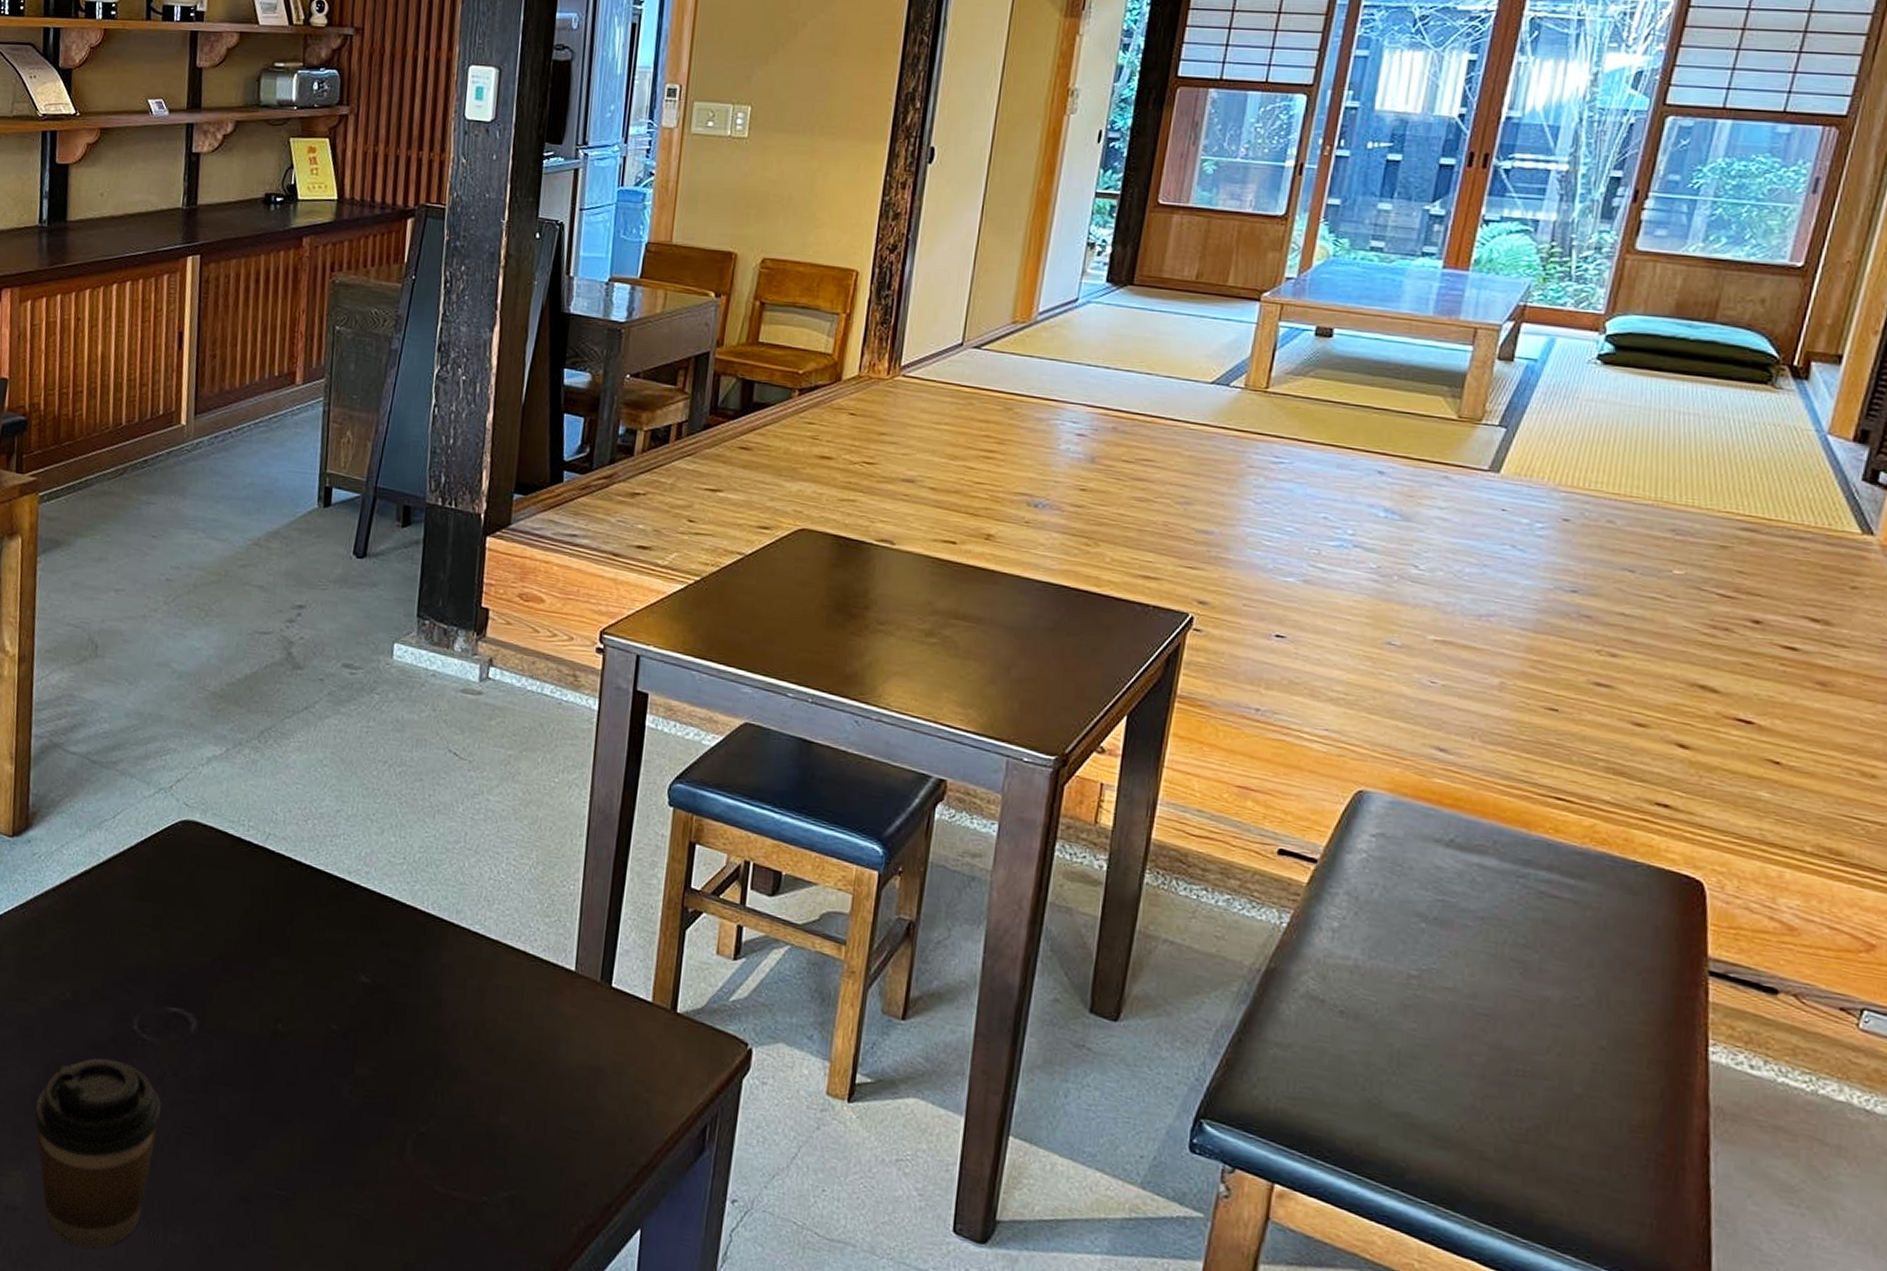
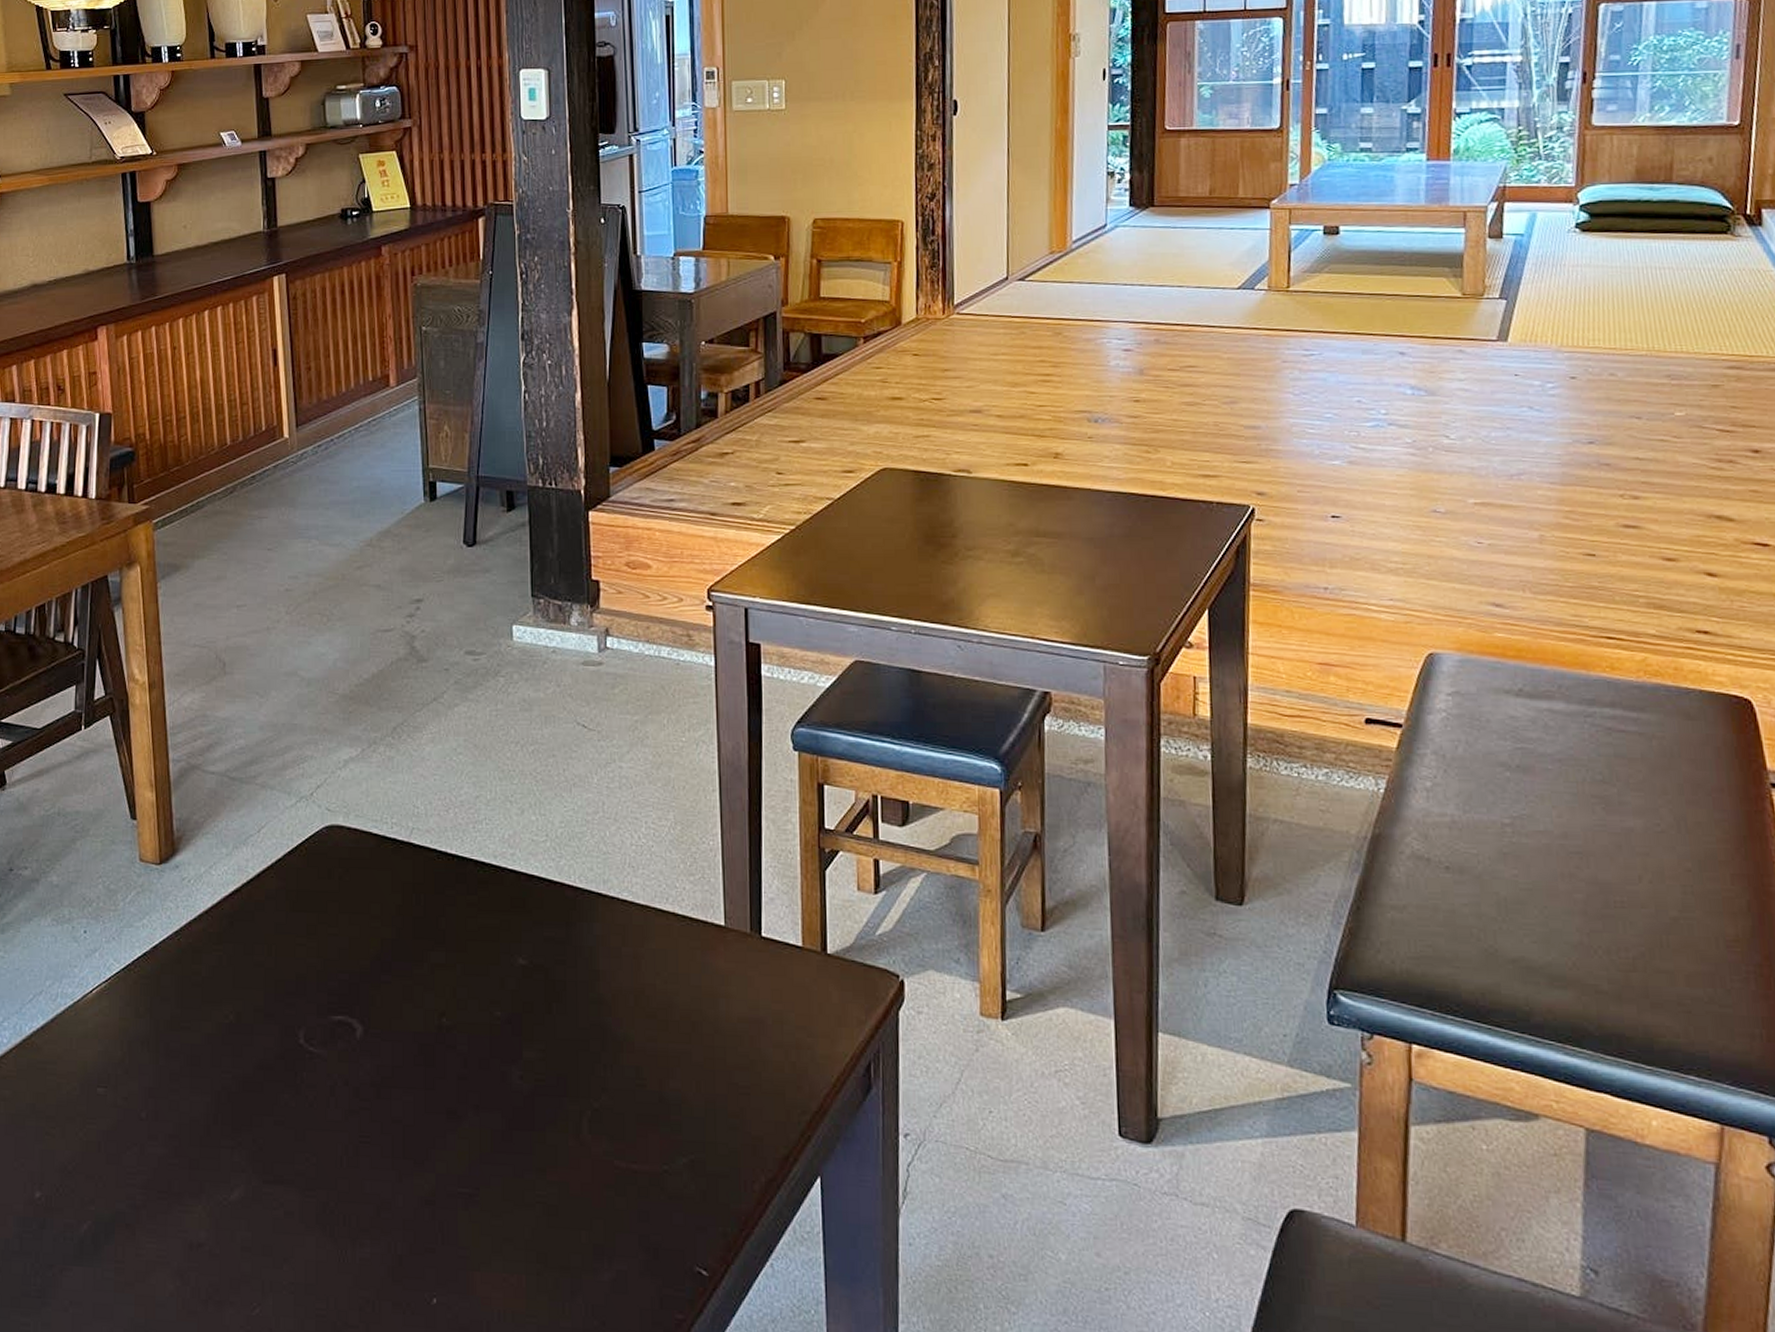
coffee cup: present [34,1058,161,1249] -> none [209,1076,335,1277]

